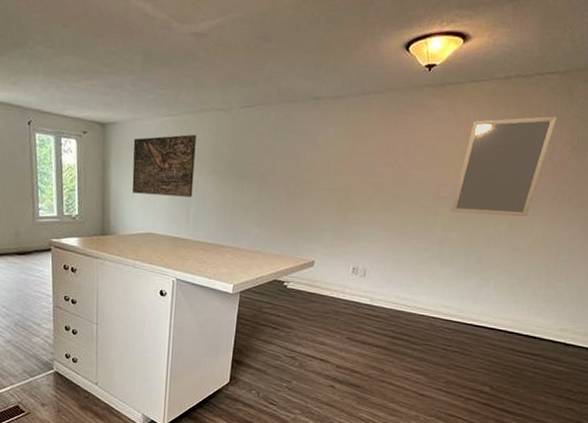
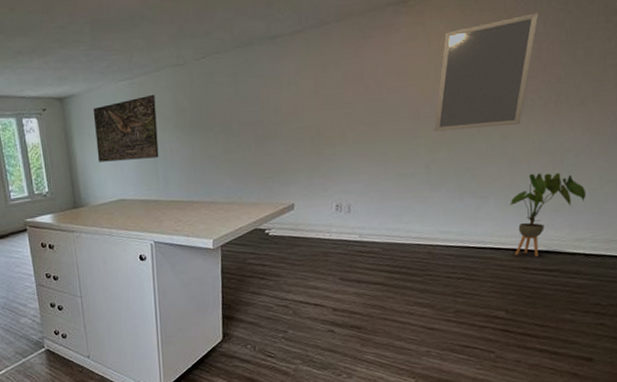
house plant: none [506,263,575,340] -> present [510,172,587,257]

